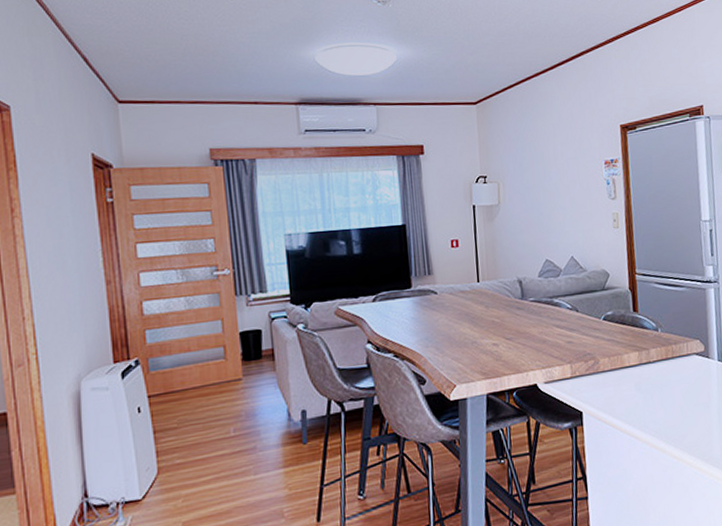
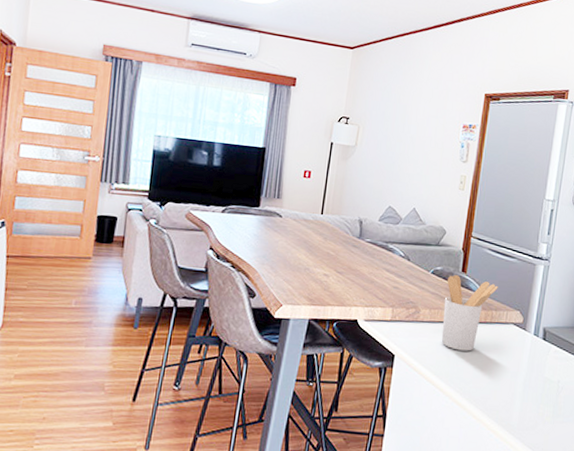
utensil holder: none [620,316,673,394] -> present [442,275,498,351]

